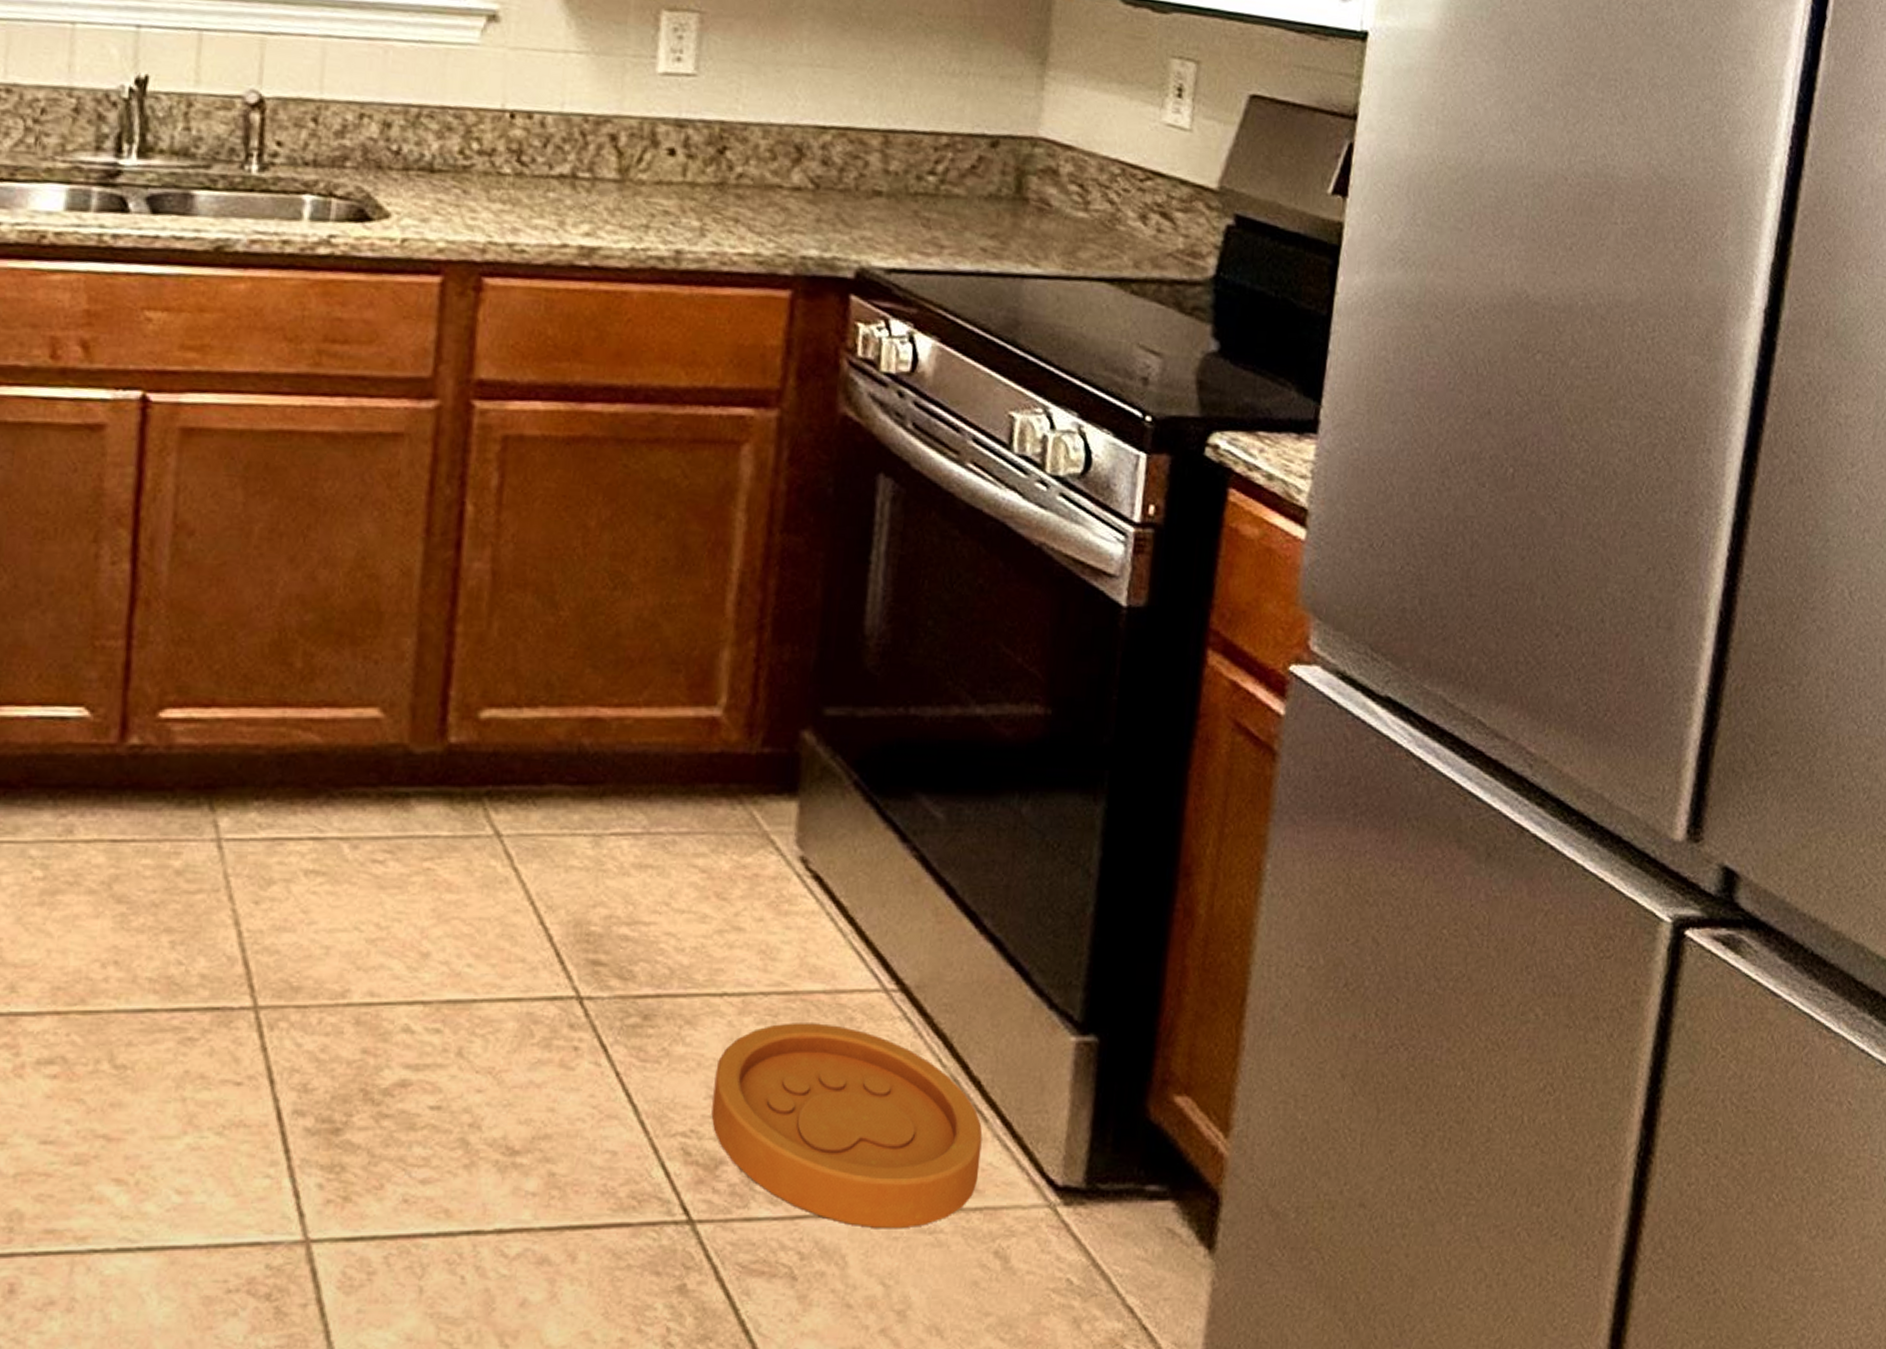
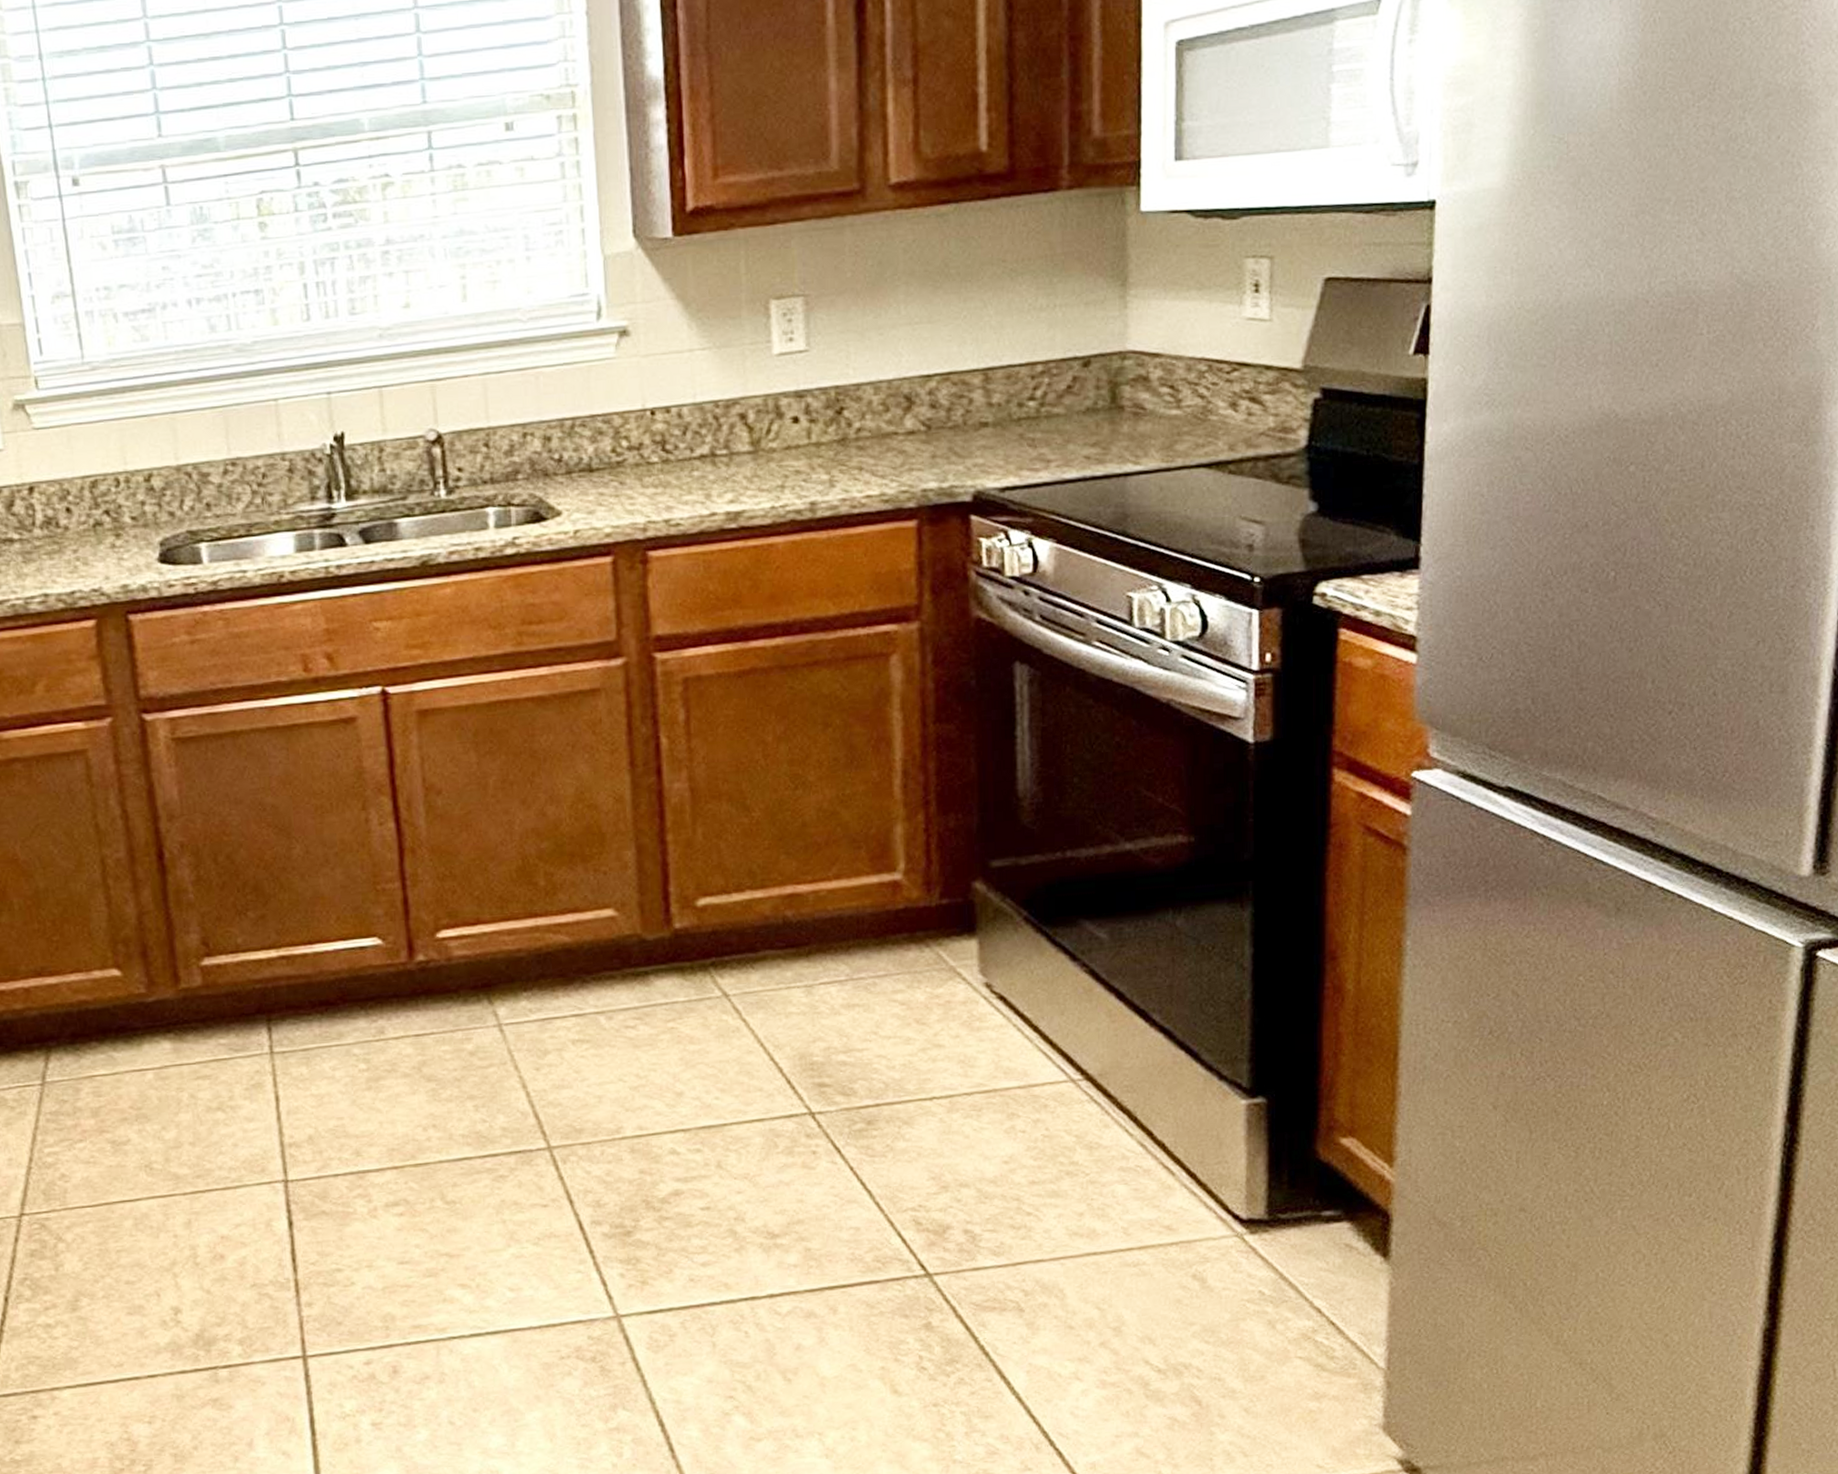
pet bowl: present [711,1023,983,1229] -> none [934,1112,1172,1266]

